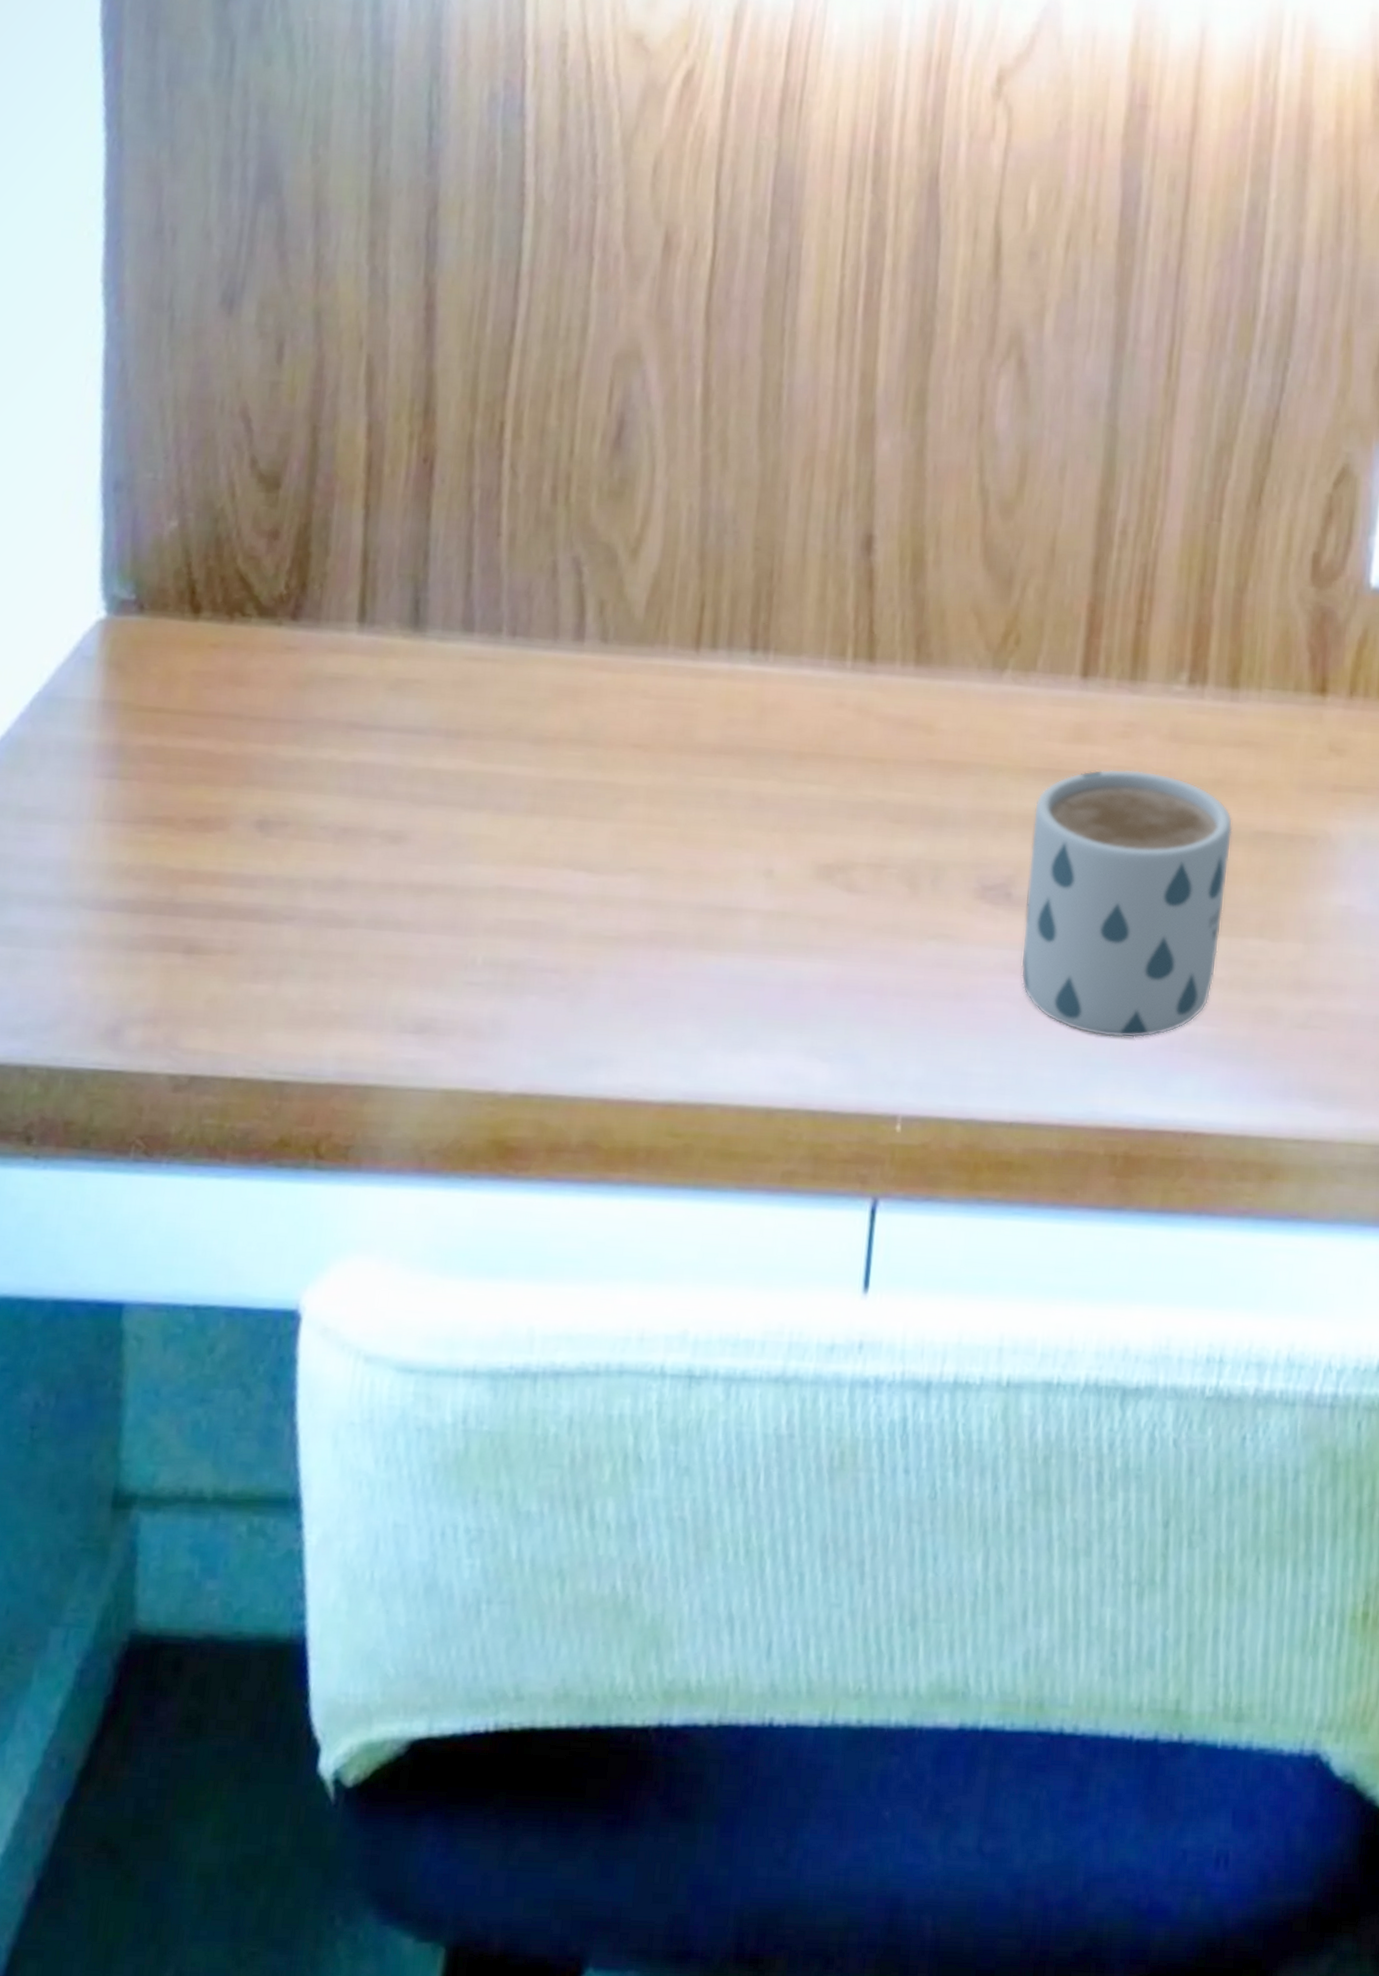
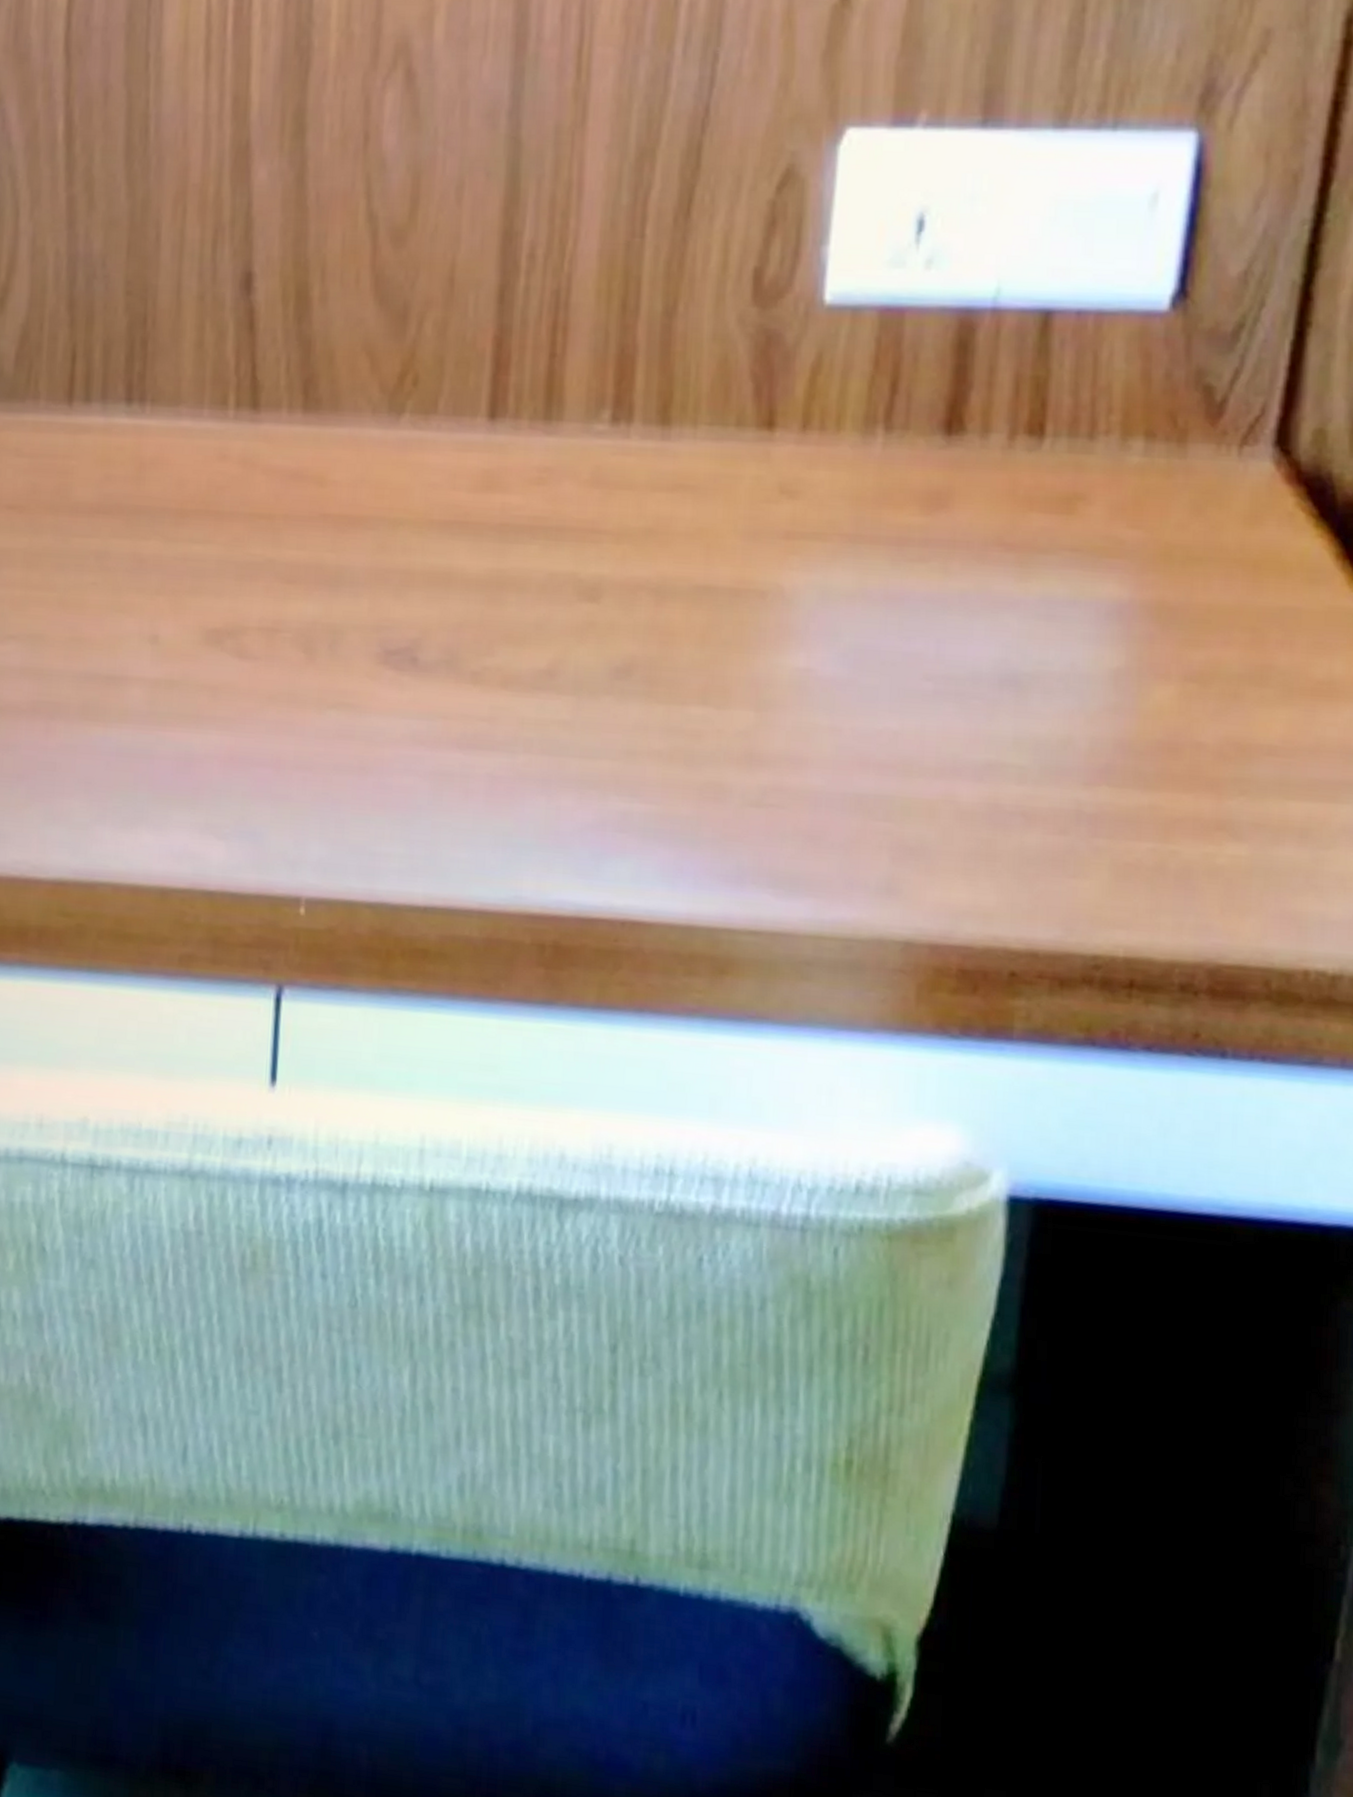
mug: present [1020,769,1233,1038] -> none [430,519,668,817]

